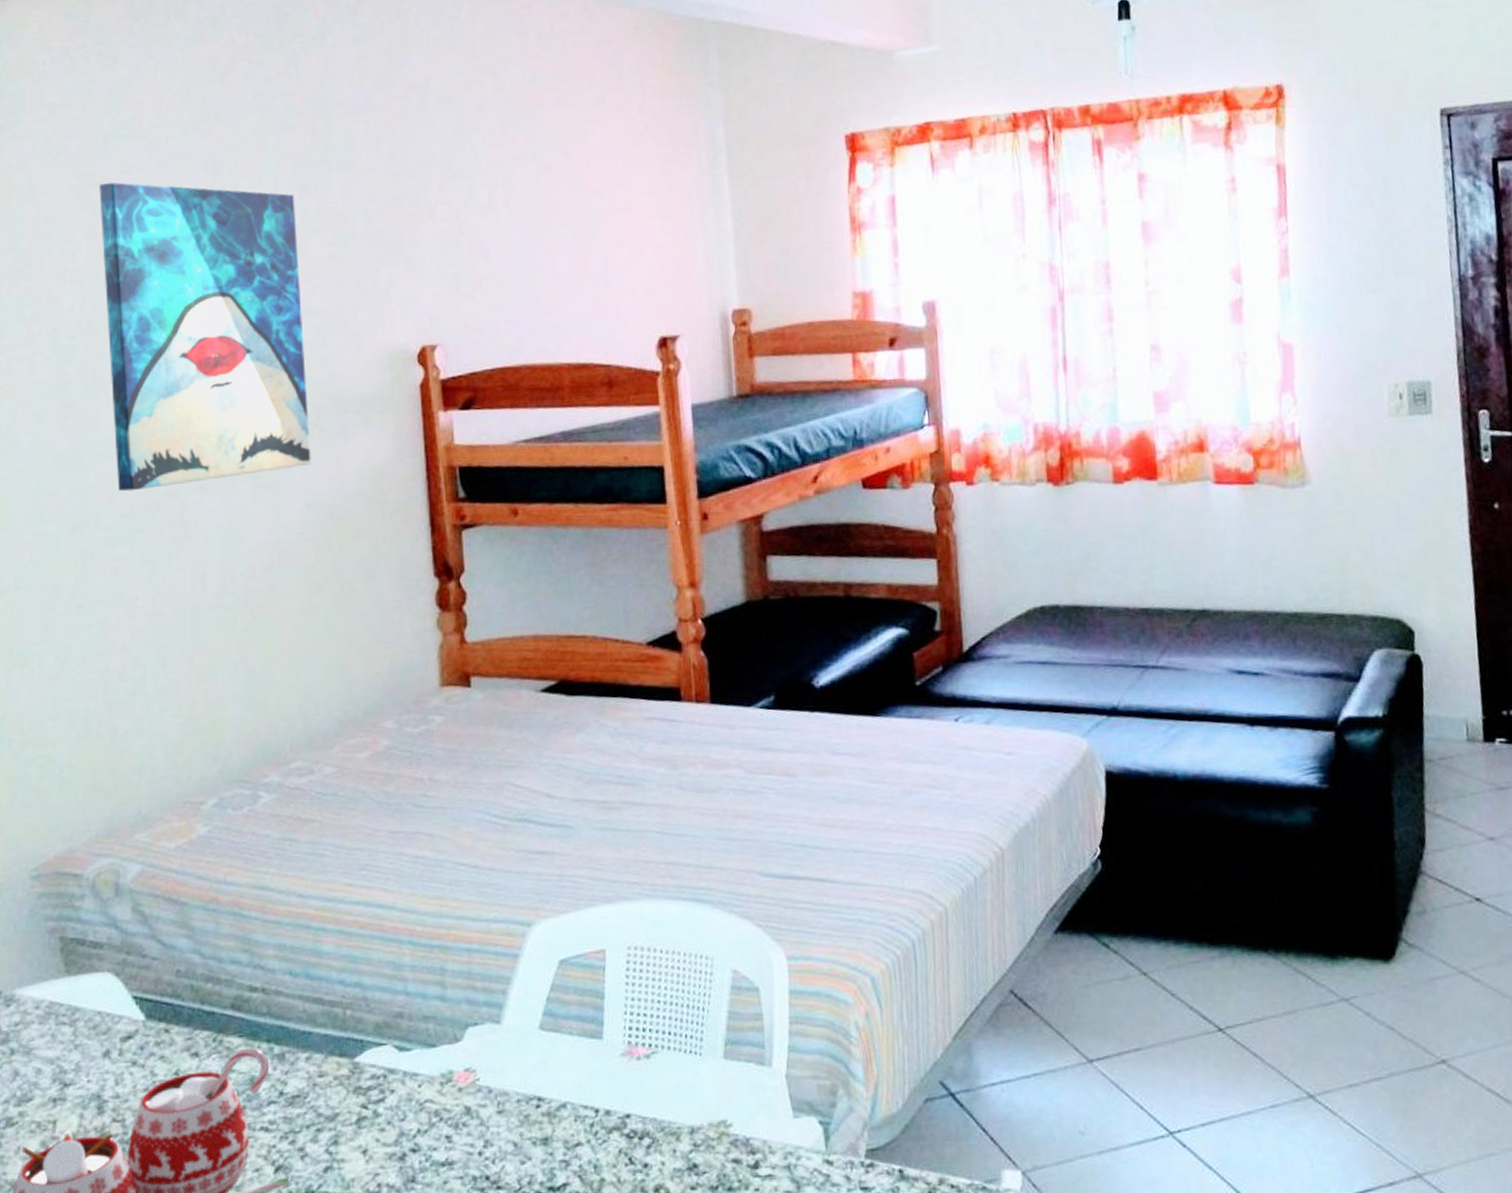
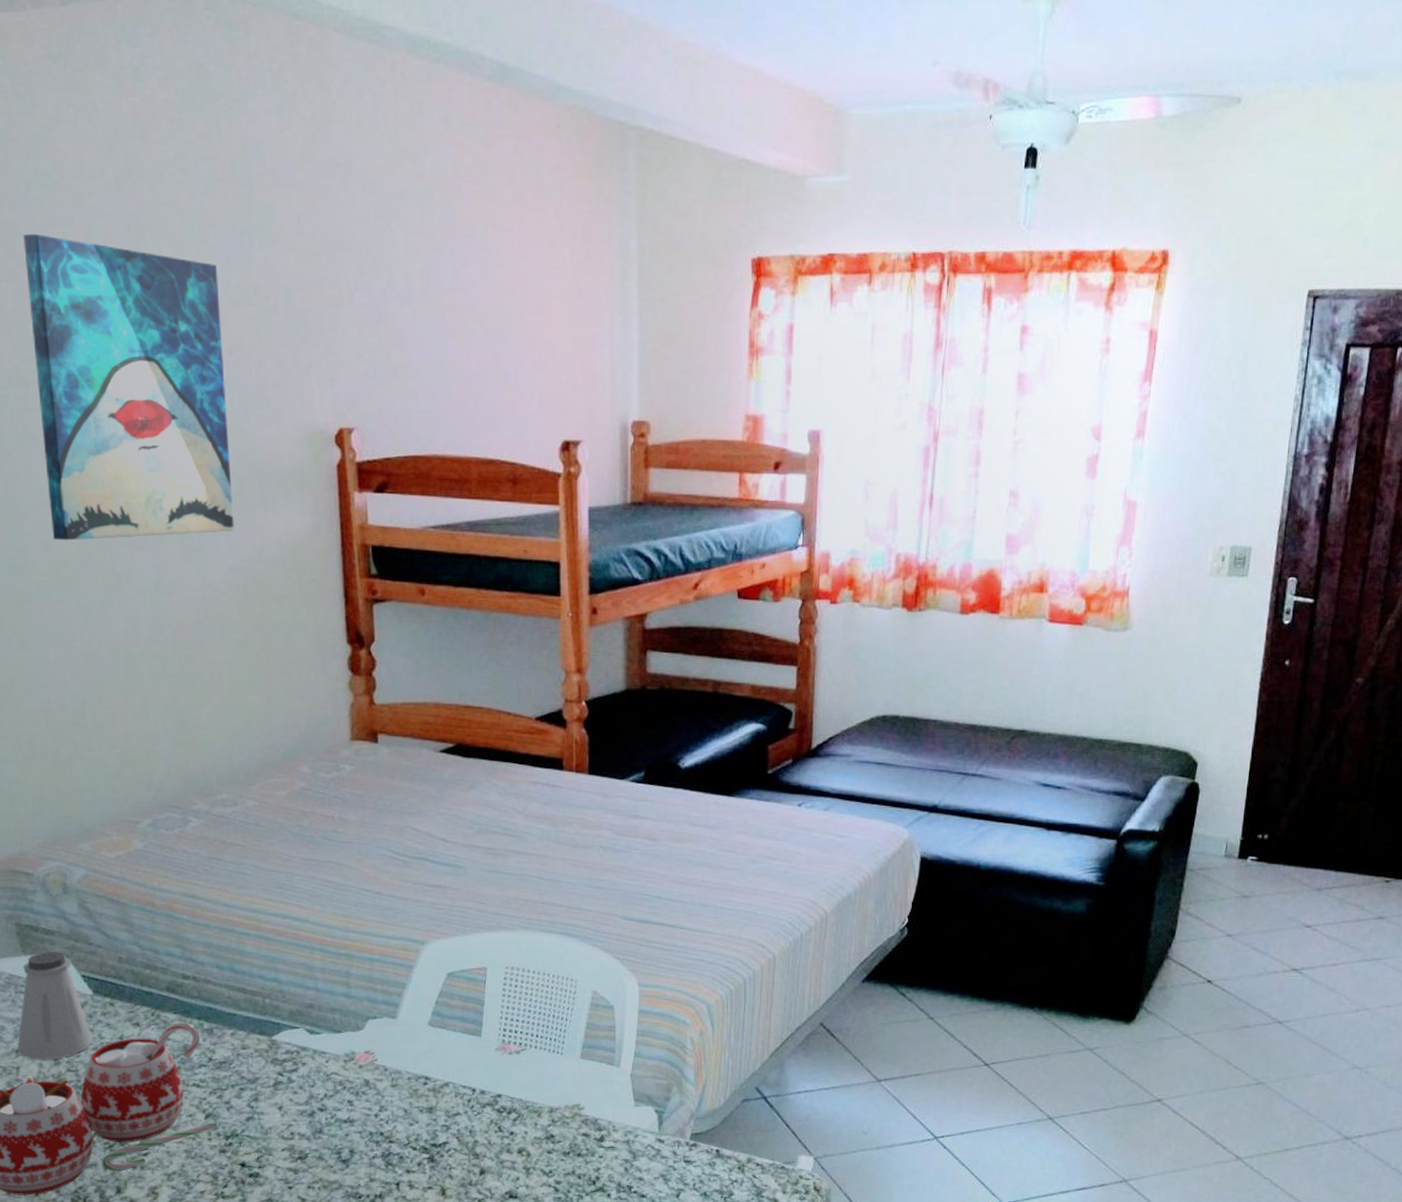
saltshaker: none [55,969,144,1110] -> present [17,951,93,1060]

